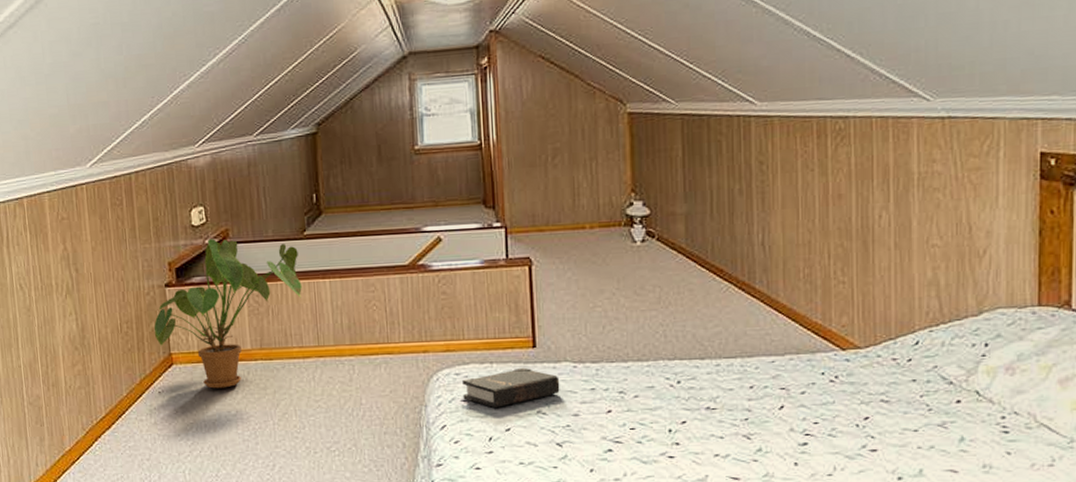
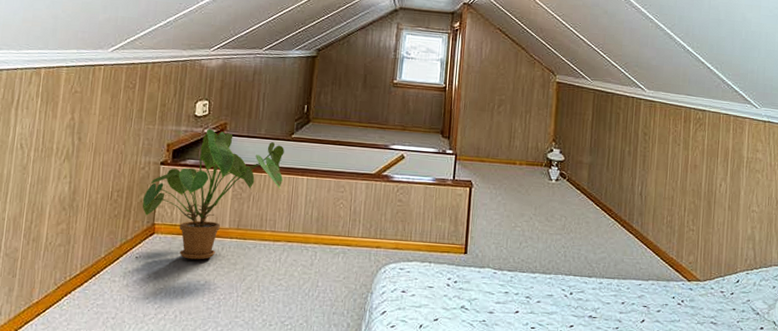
hardback book: present [462,367,560,408] -> none [403,269,482,300]

